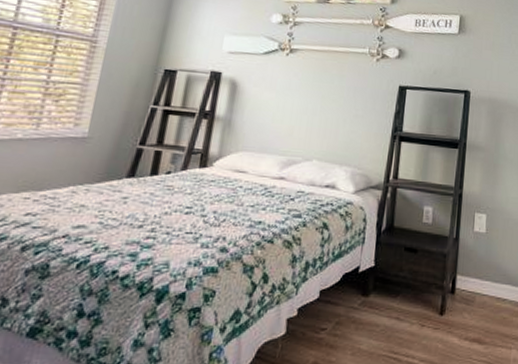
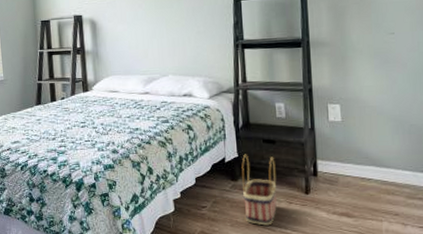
basket: none [370,263,414,354] -> present [241,154,277,226]

